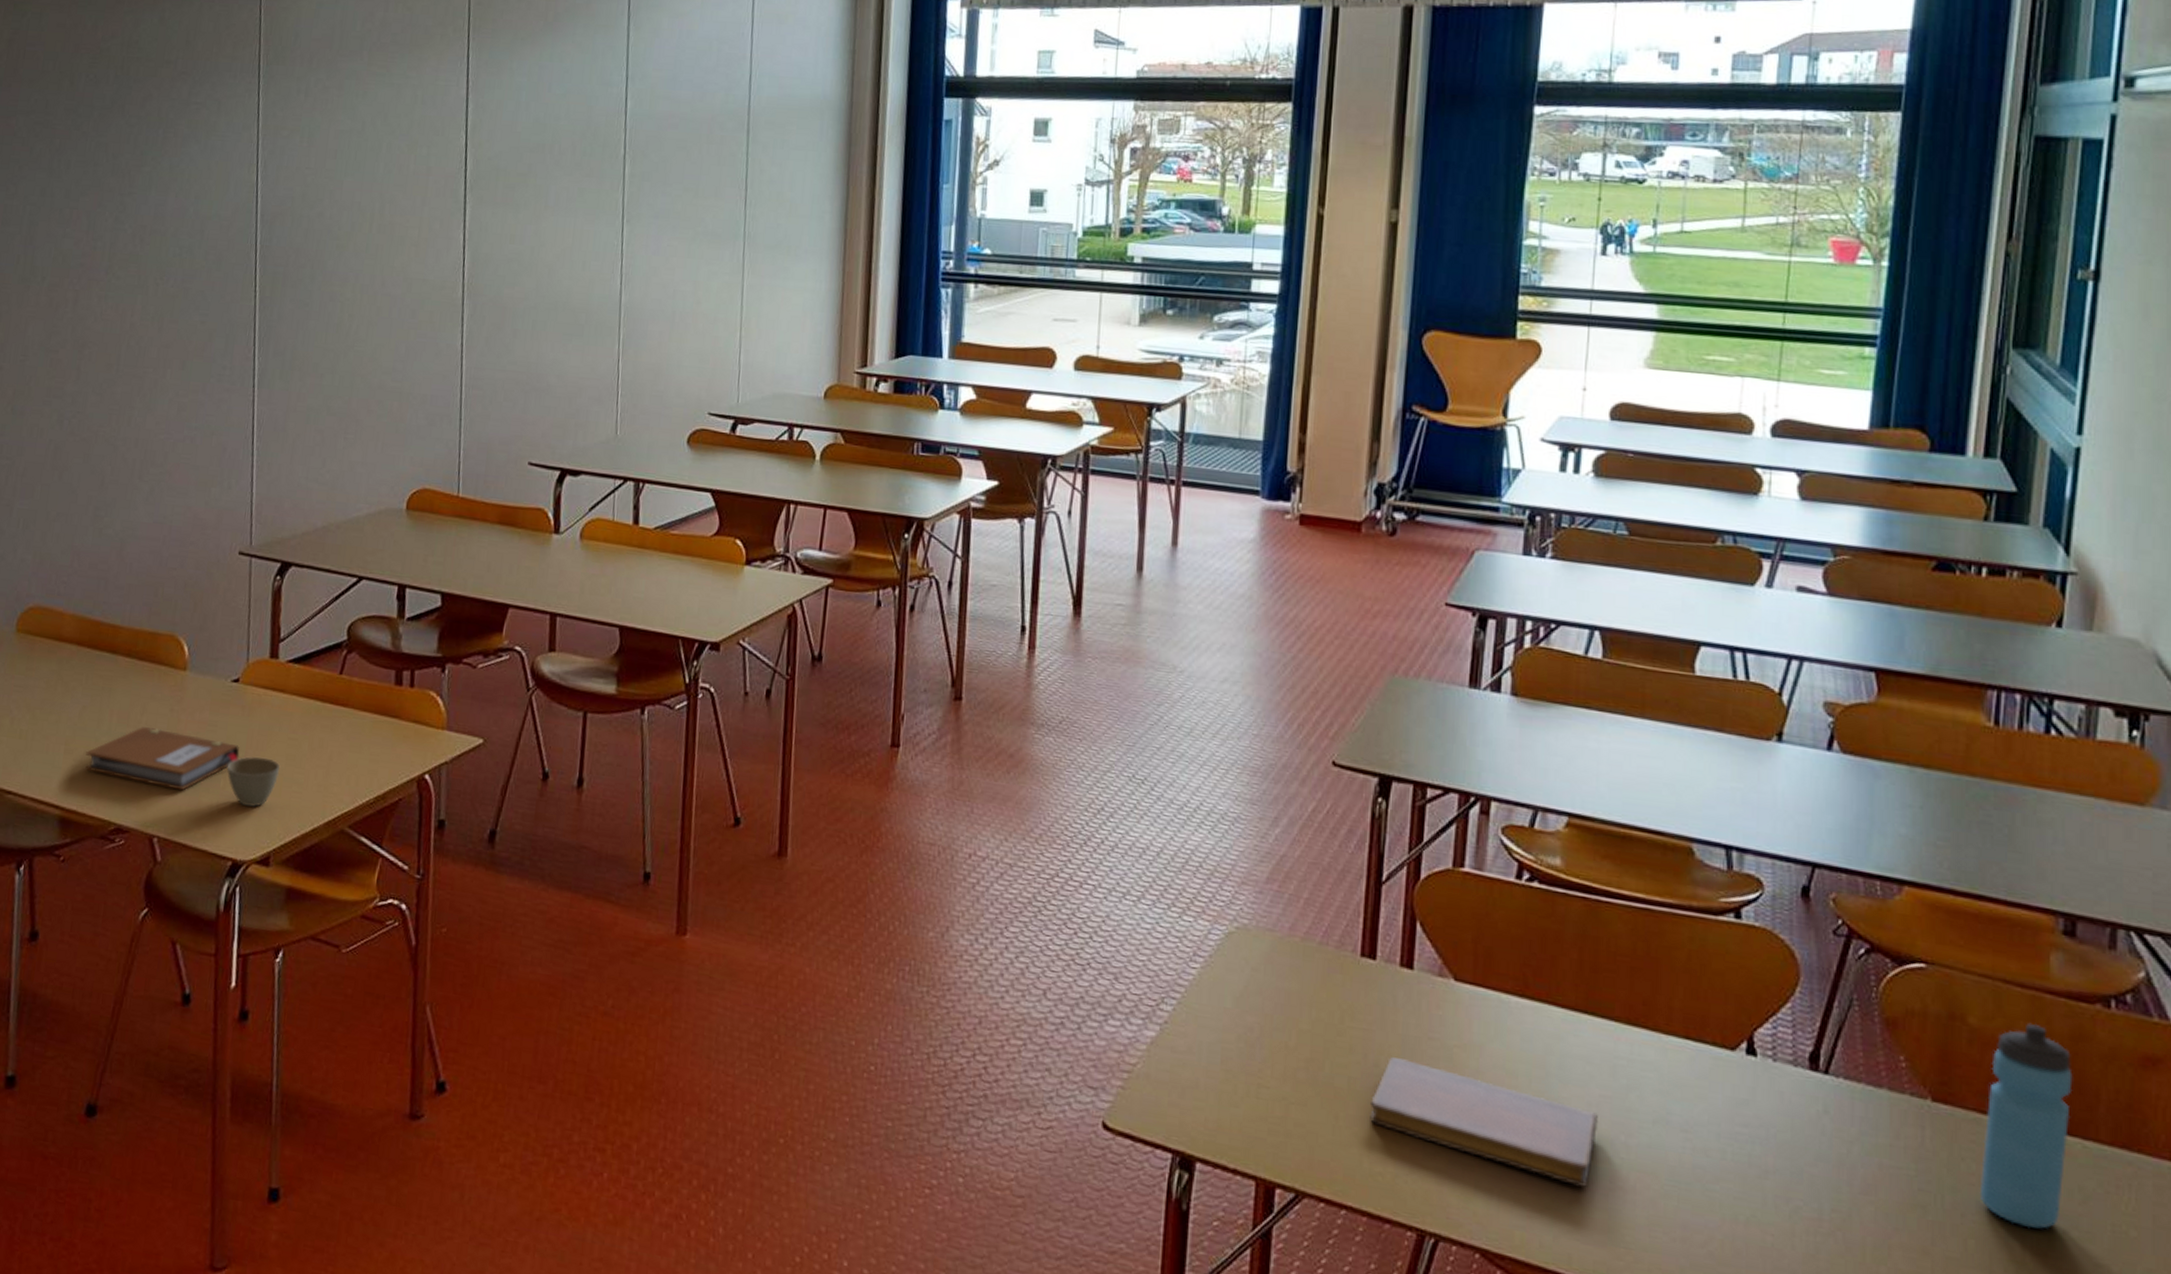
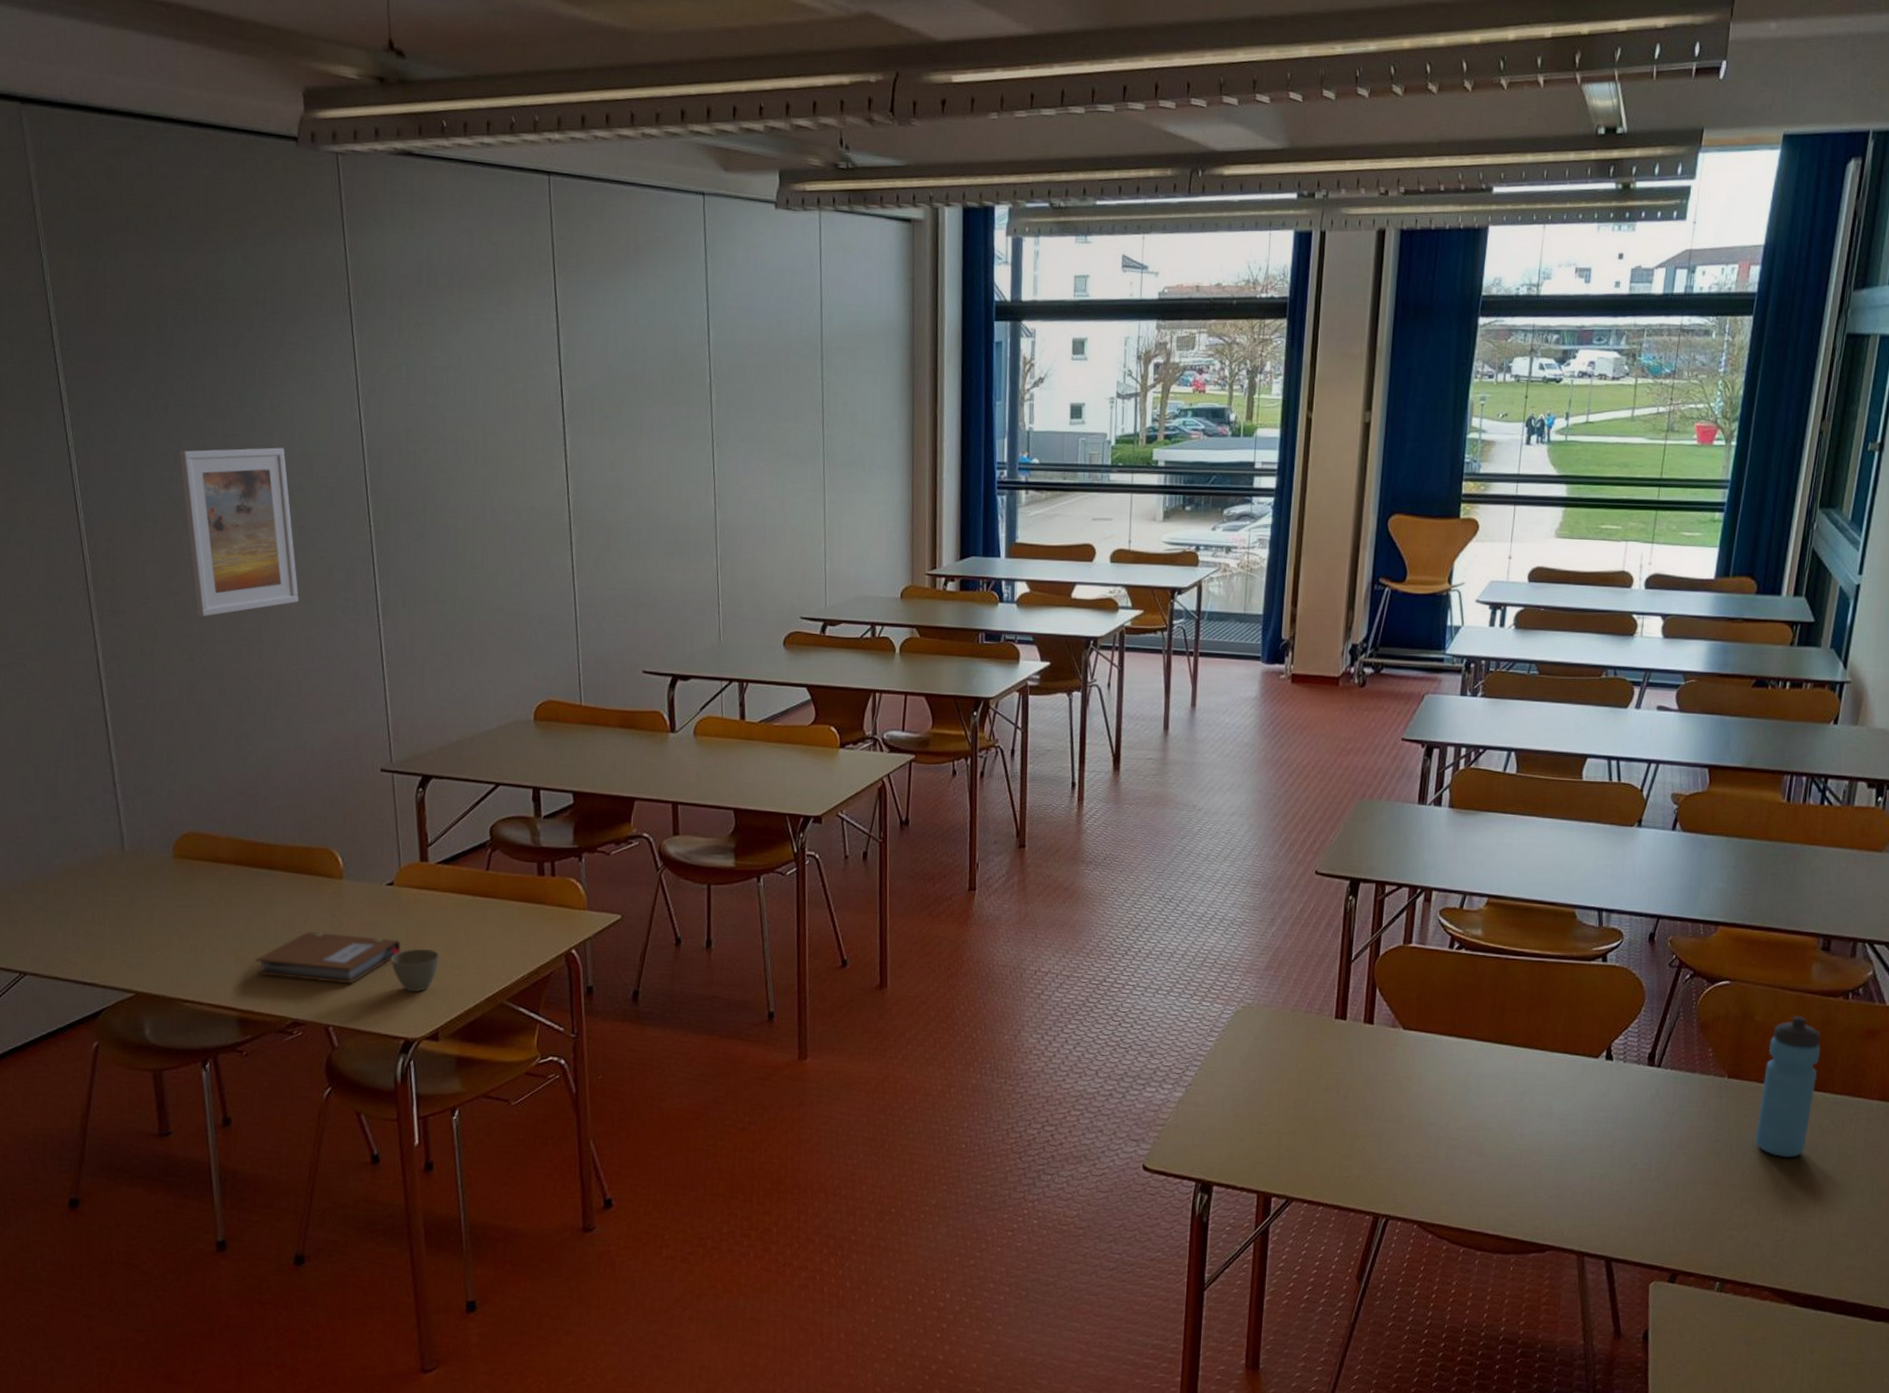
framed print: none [72,206,179,378] -> present [179,447,299,617]
notebook: present [1370,1057,1598,1188] -> none [1340,1091,1502,1169]

